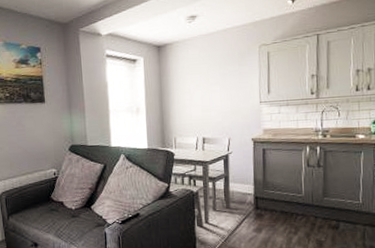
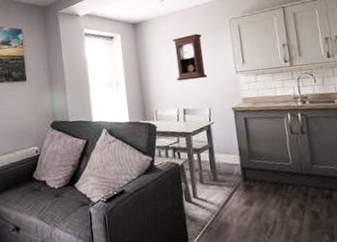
pendulum clock: none [198,59,230,109] -> present [173,33,208,81]

